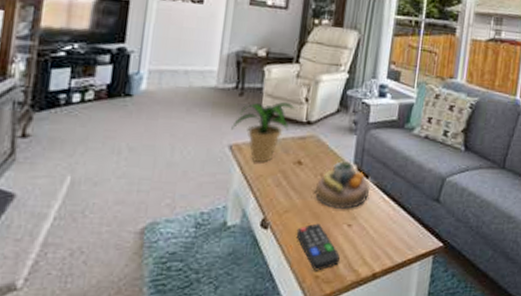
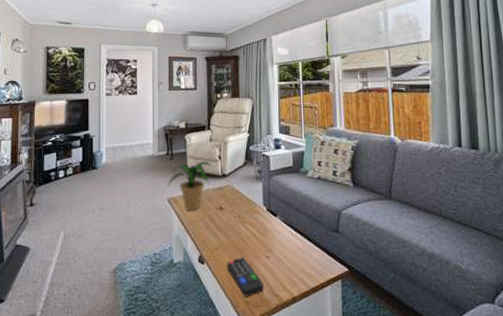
decorative bowl: present [315,161,370,209] -> none [237,204,279,244]

